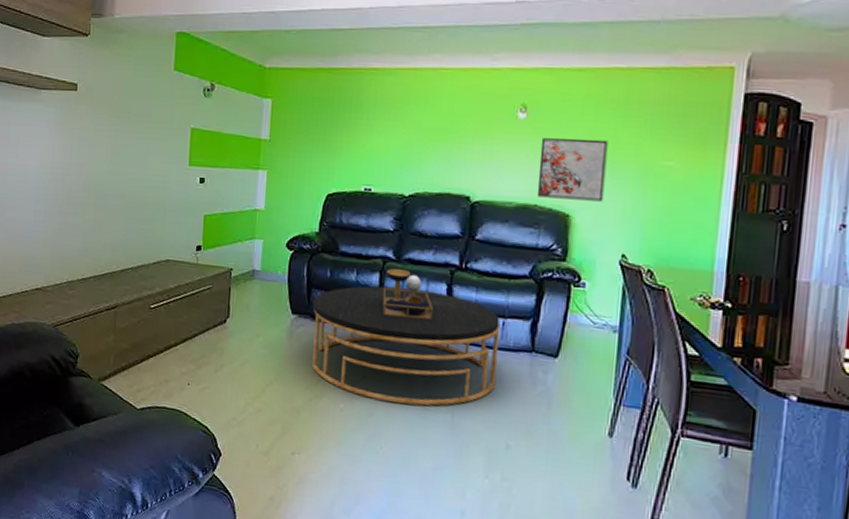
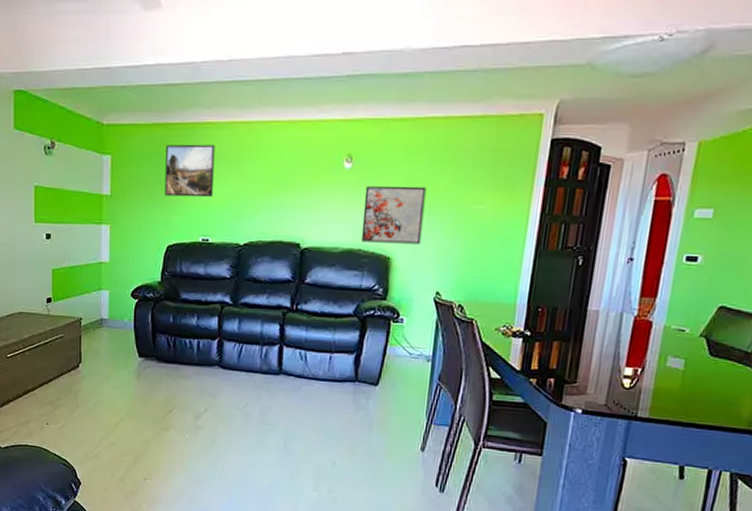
coffee table: present [312,268,501,406] -> none [157,312,328,433]
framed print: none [326,89,381,145] -> present [164,144,215,198]

